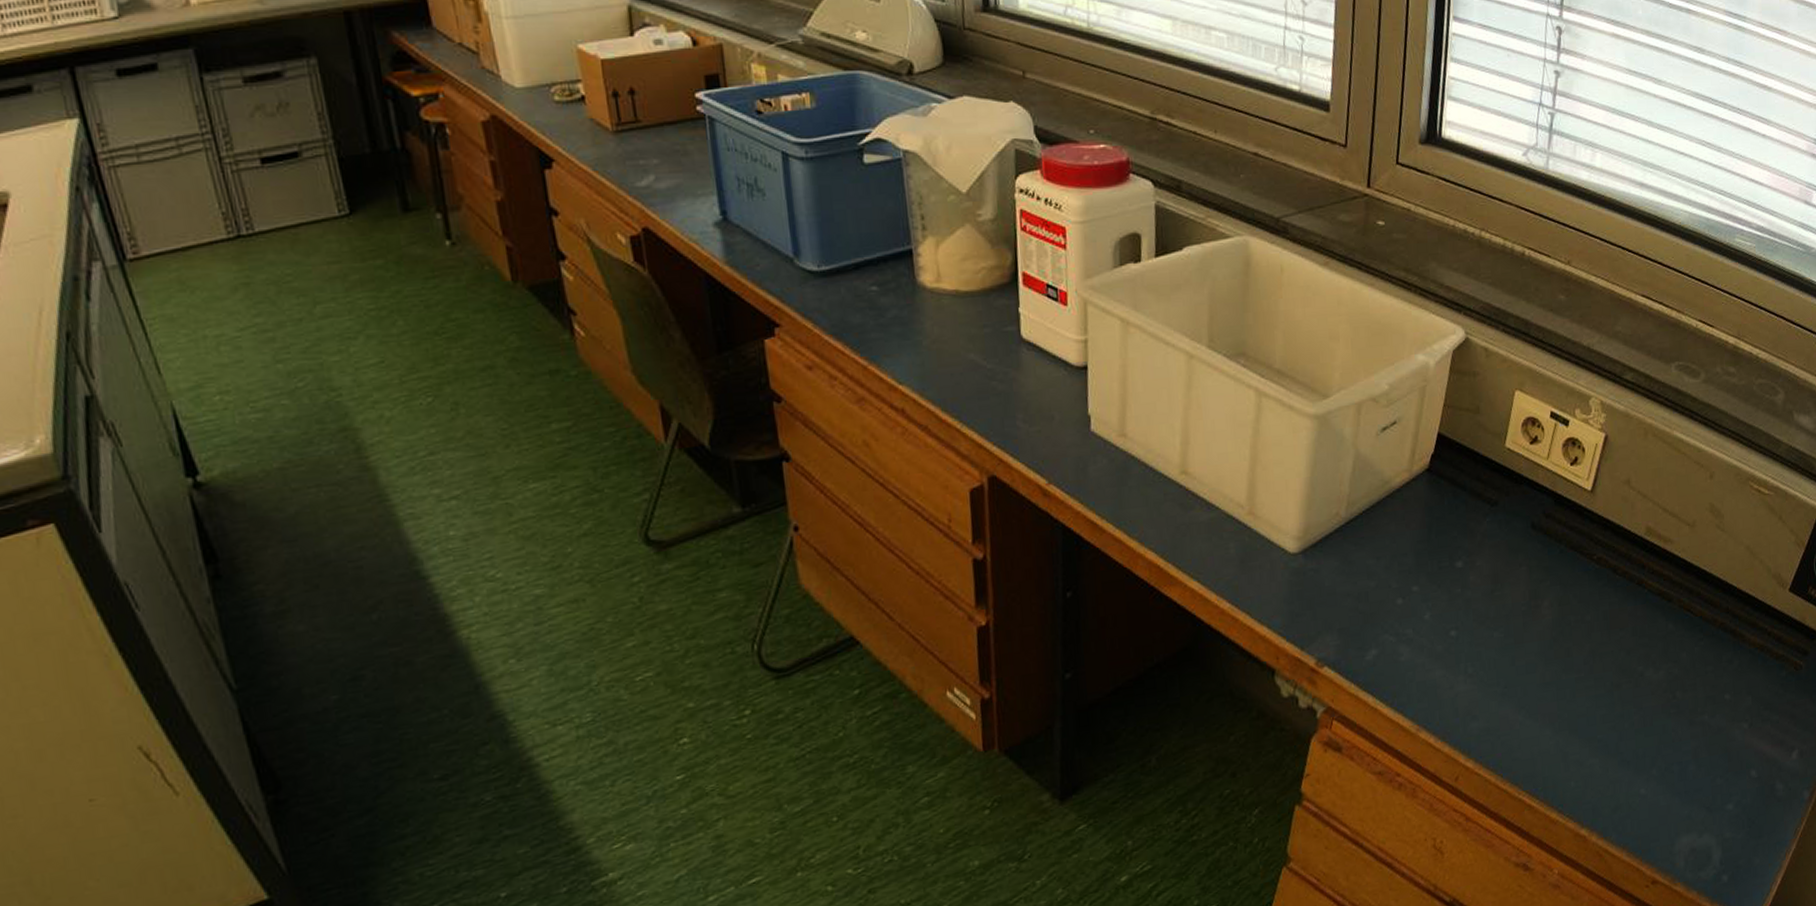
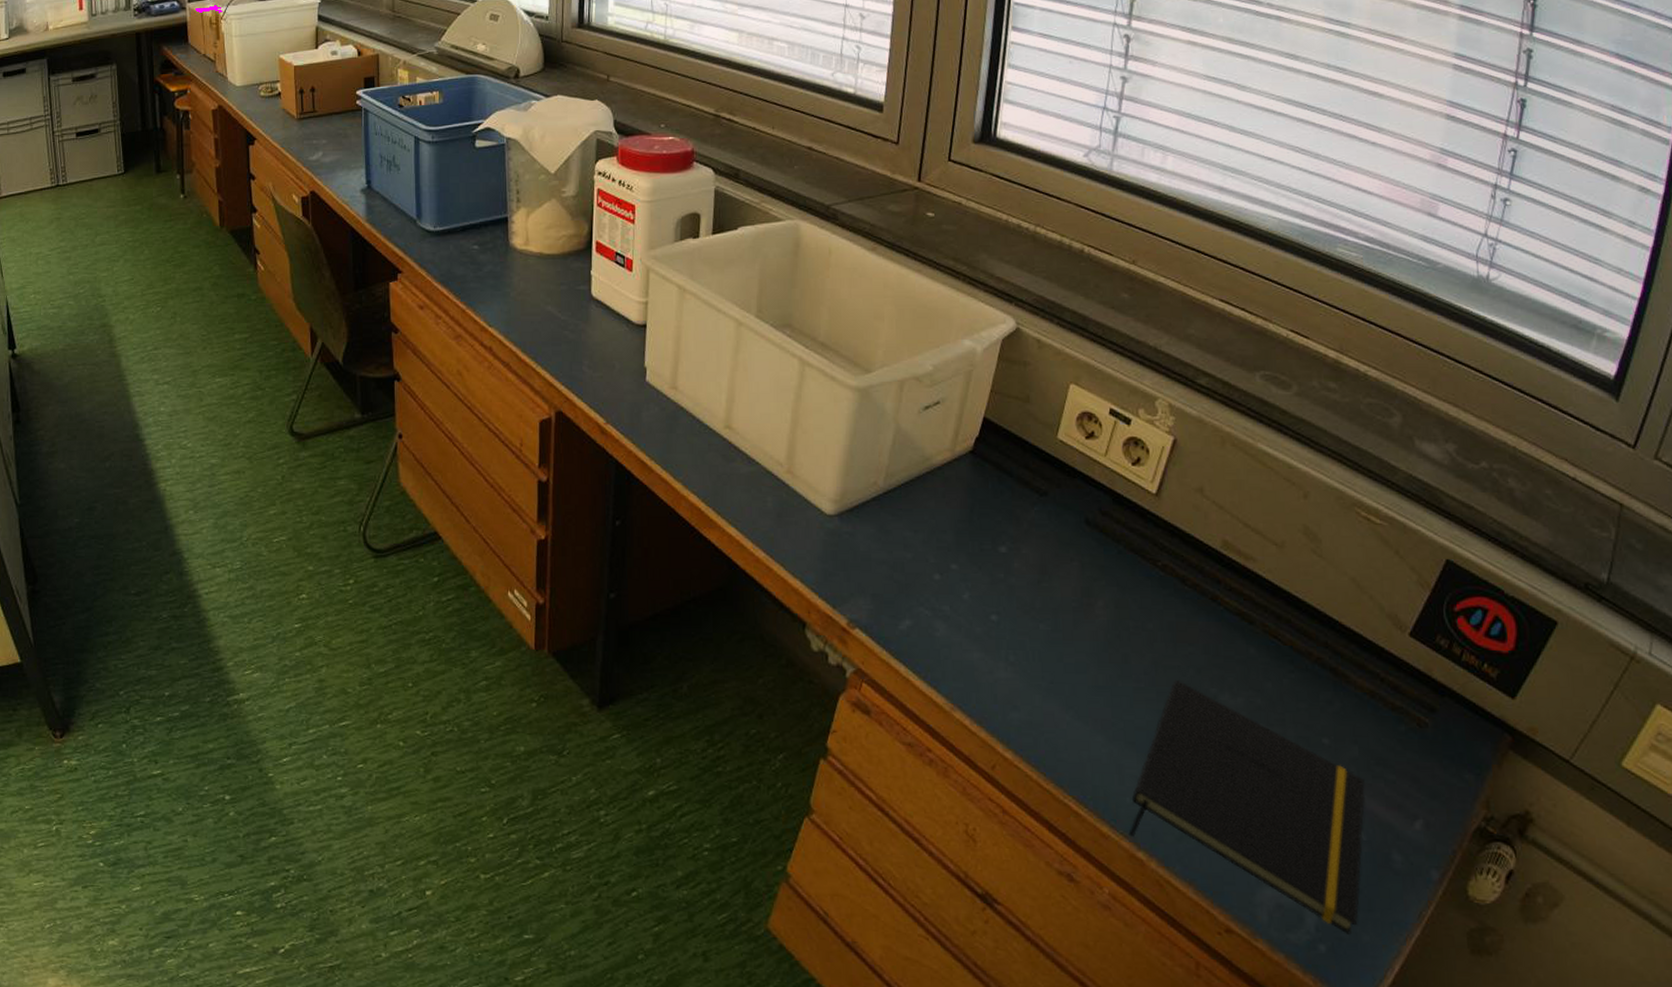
notepad: none [1573,664,1756,862] -> present [1128,679,1365,935]

